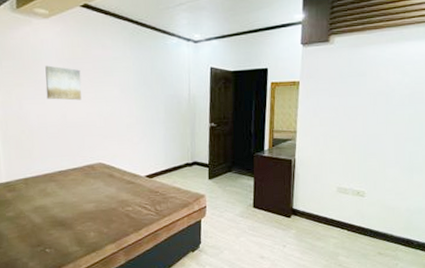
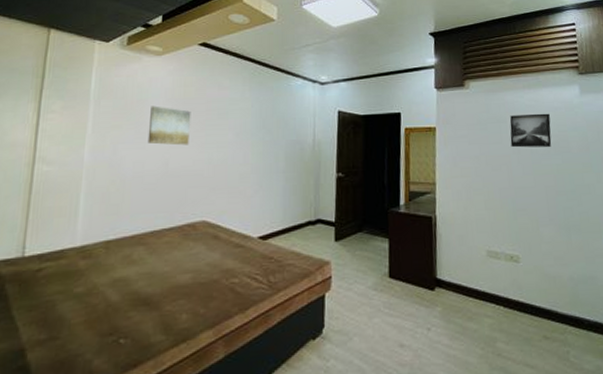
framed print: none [368,66,409,100] -> present [509,113,552,148]

